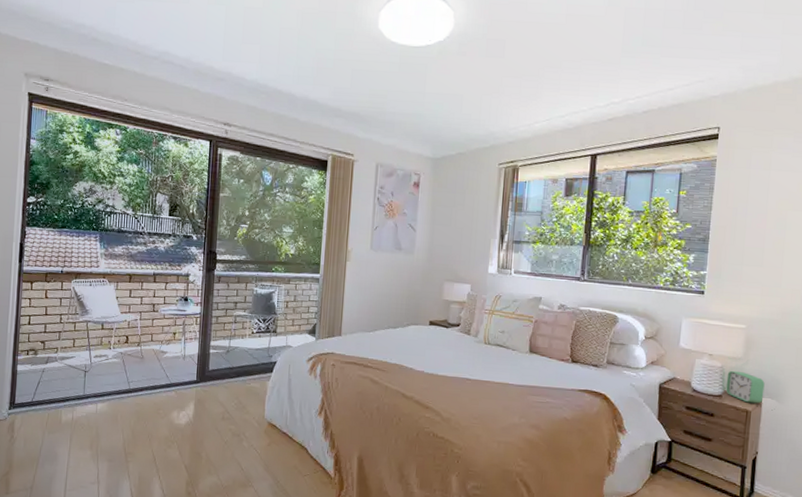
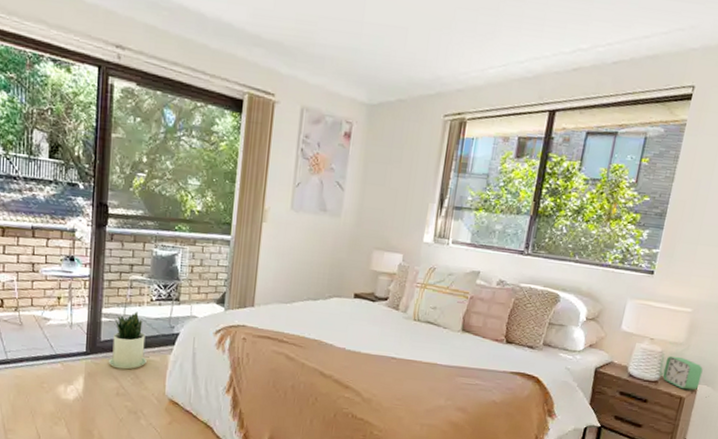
planter: none [215,343,248,396] -> present [108,311,147,370]

